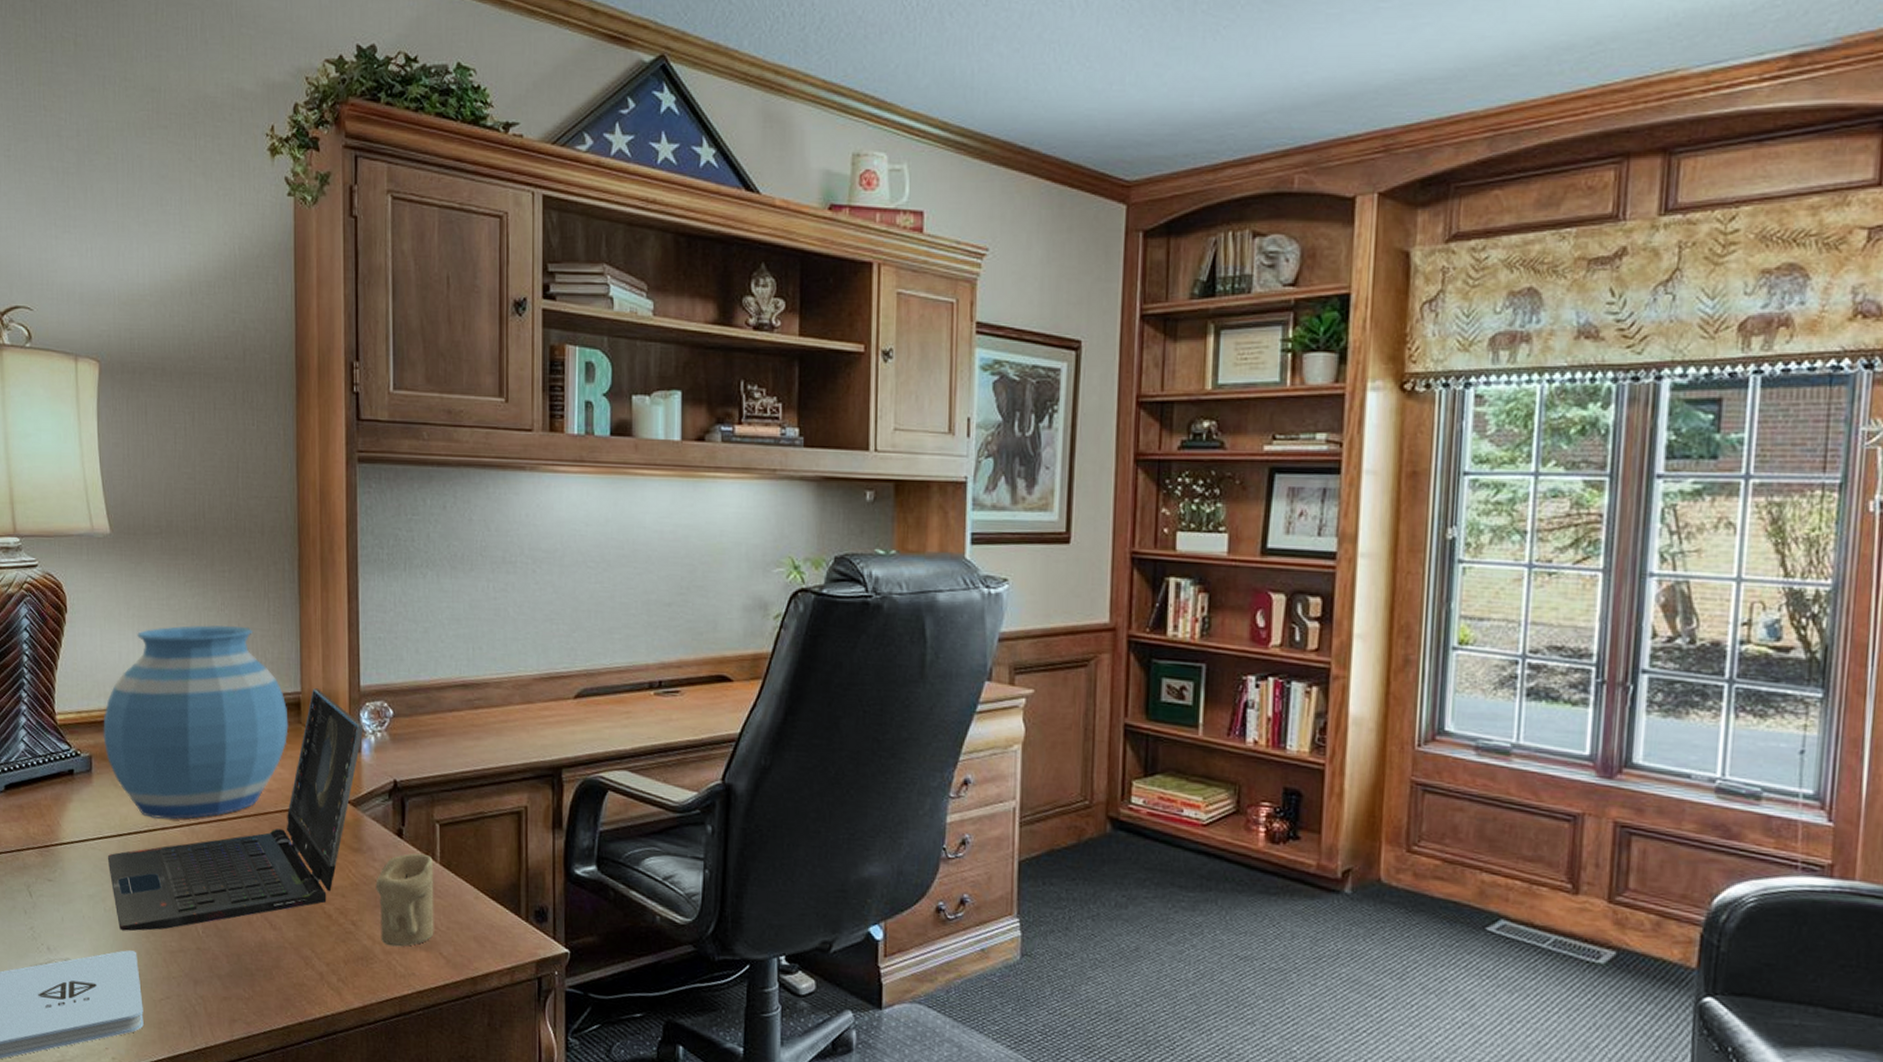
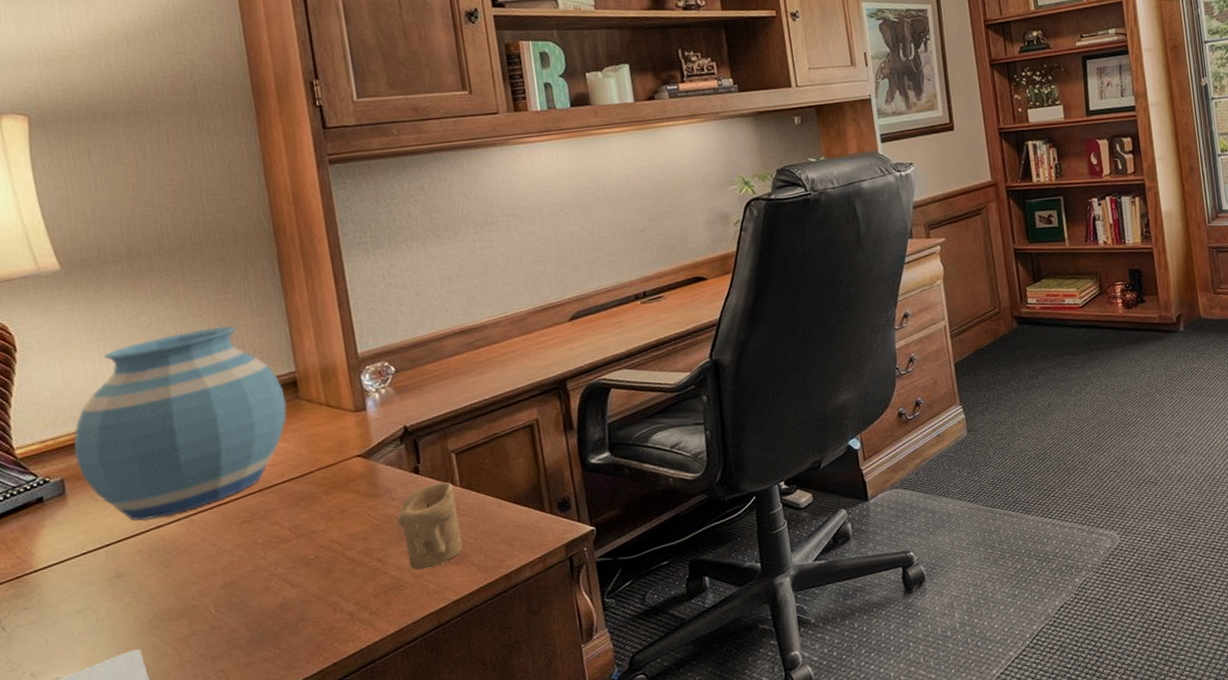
laptop computer: present [107,688,364,932] -> none [94,364,367,634]

